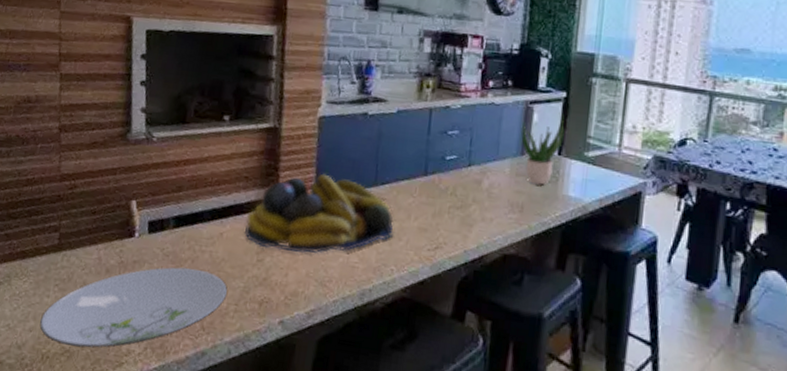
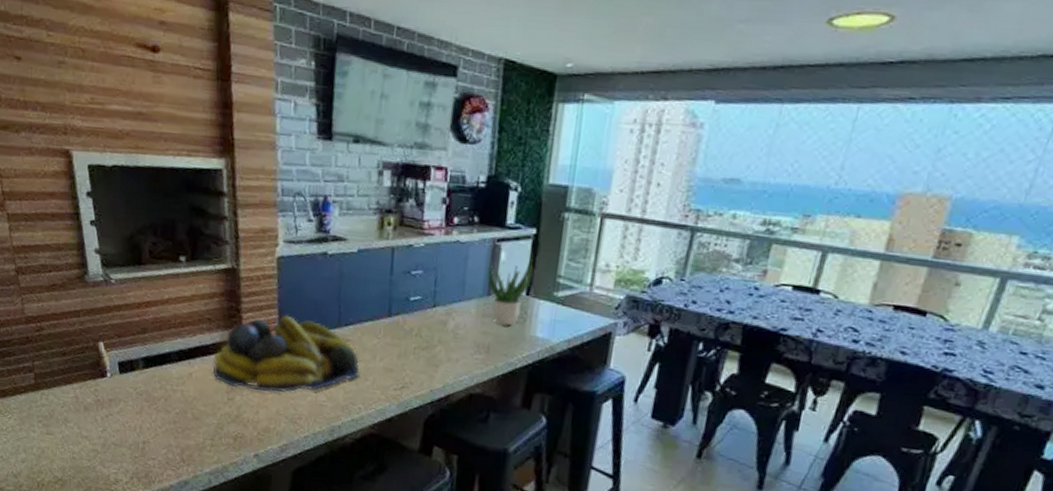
plate: present [39,267,228,348] -> none [31,405,203,477]

